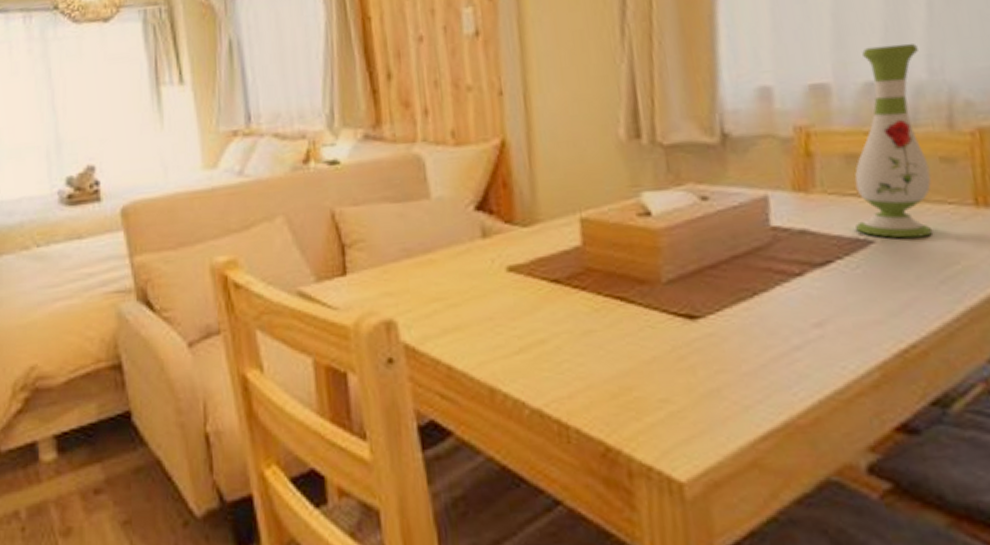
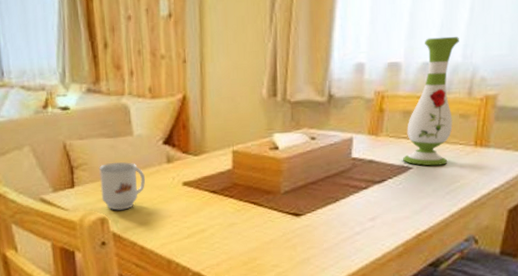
mug: none [381,237,451,310] -> present [98,162,145,211]

